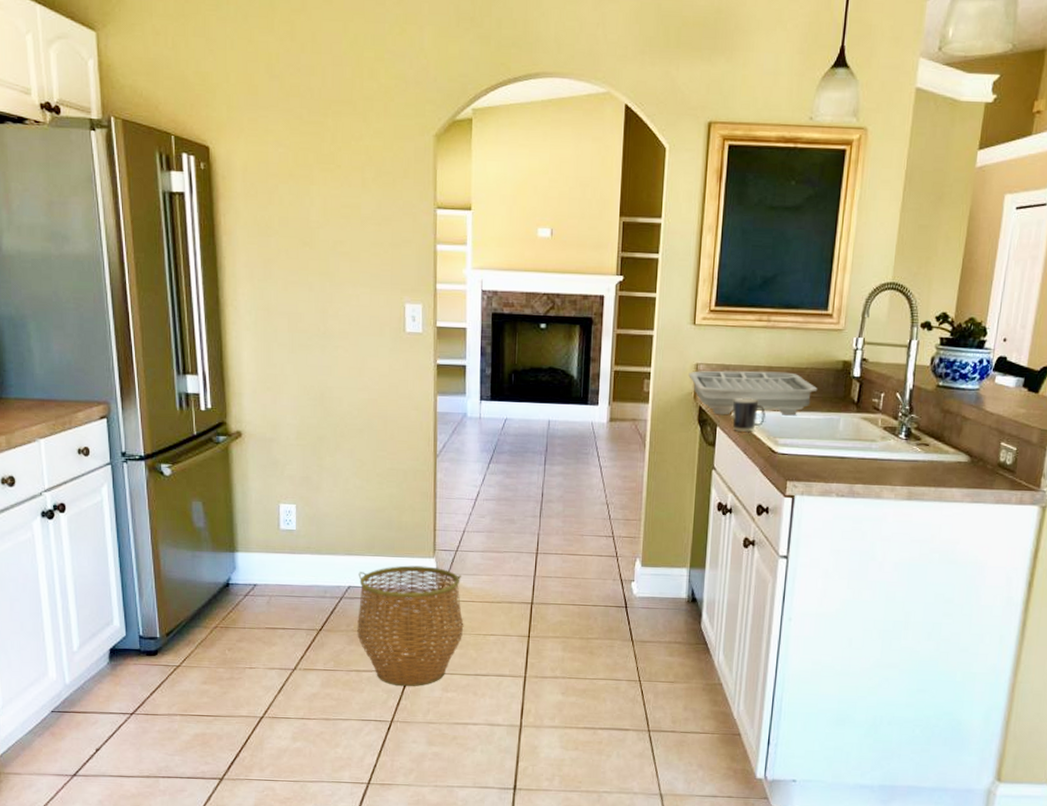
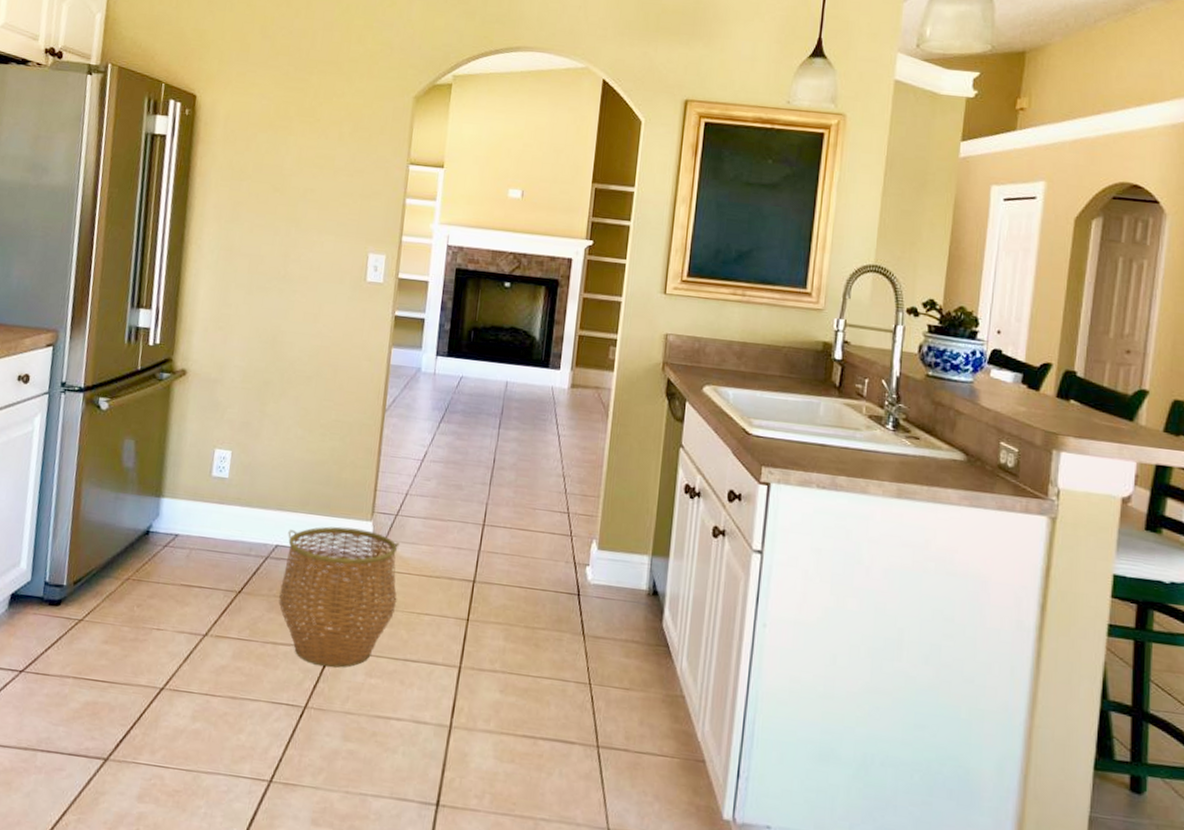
dish rack: present [688,370,818,416] -> none [657,341,796,396]
mug: present [732,398,766,433] -> none [703,373,739,411]

